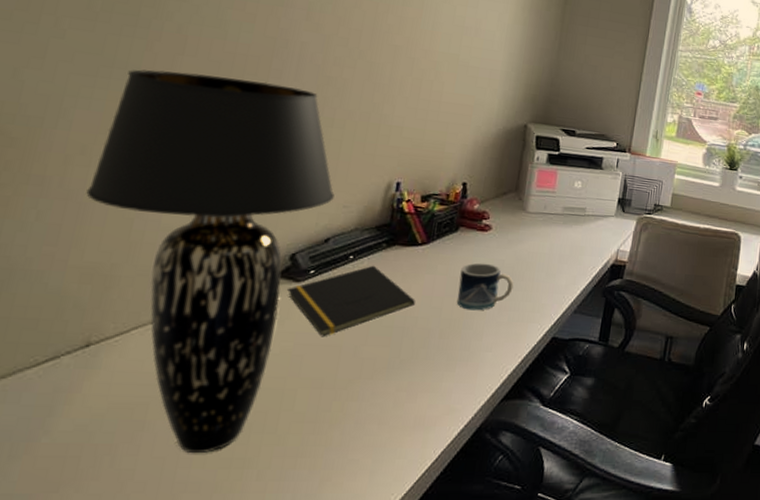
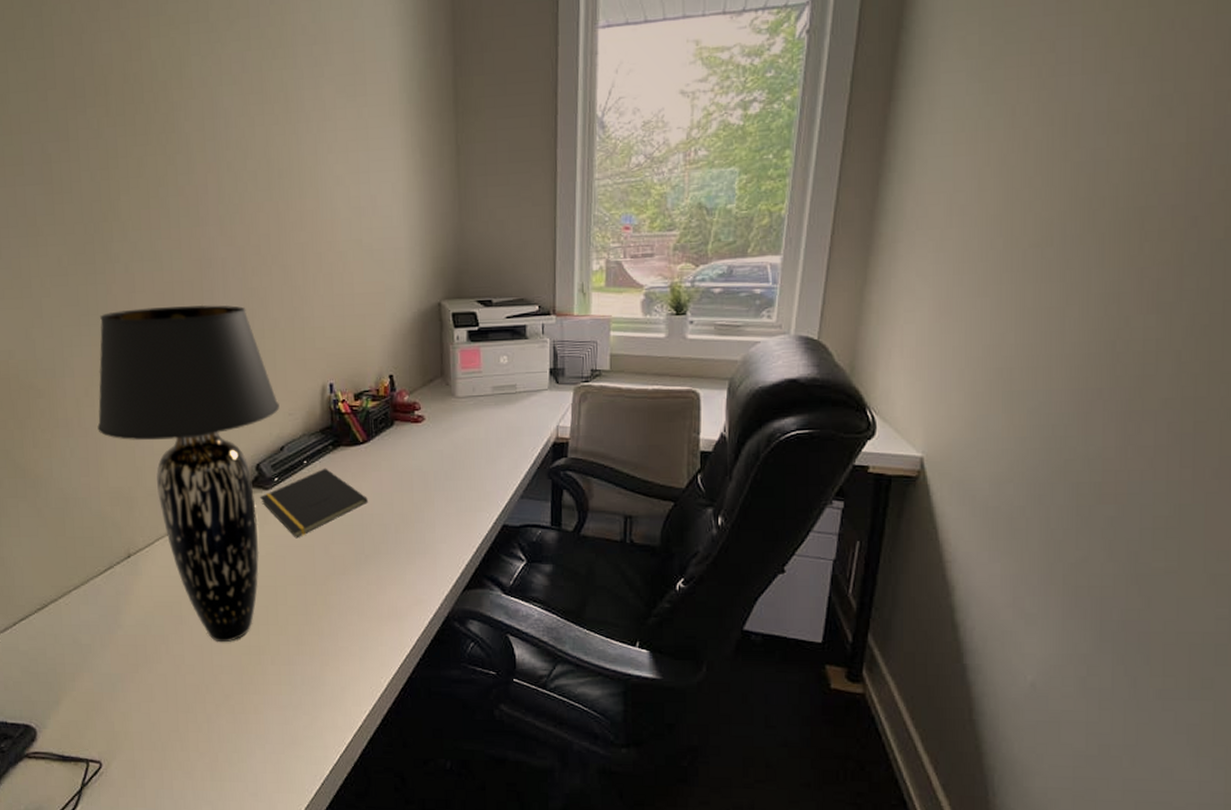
mug: present [456,262,514,311] -> none [403,455,456,504]

